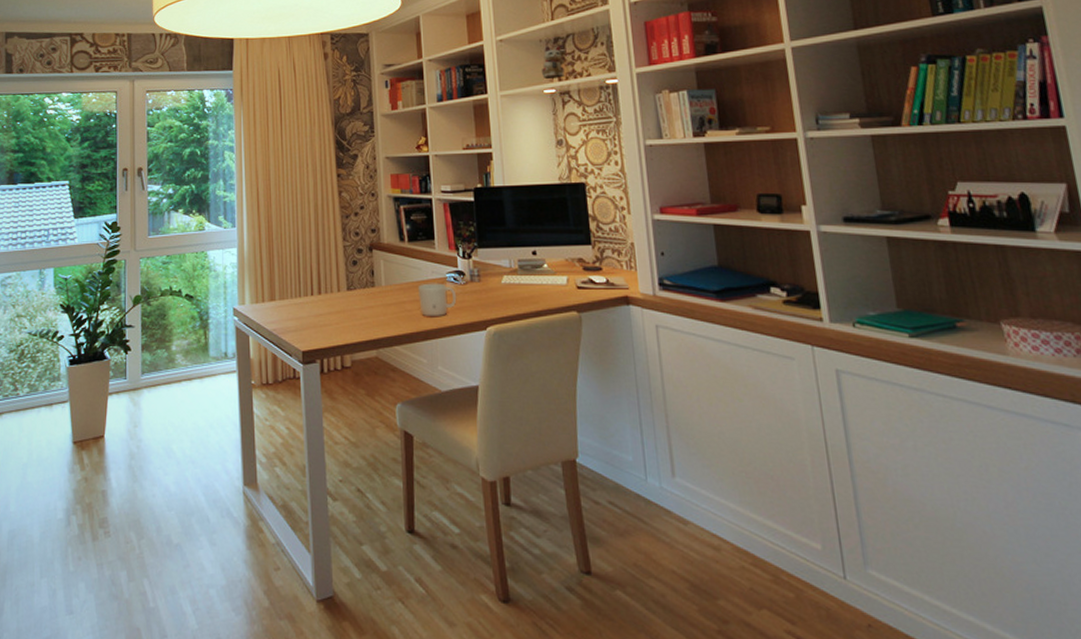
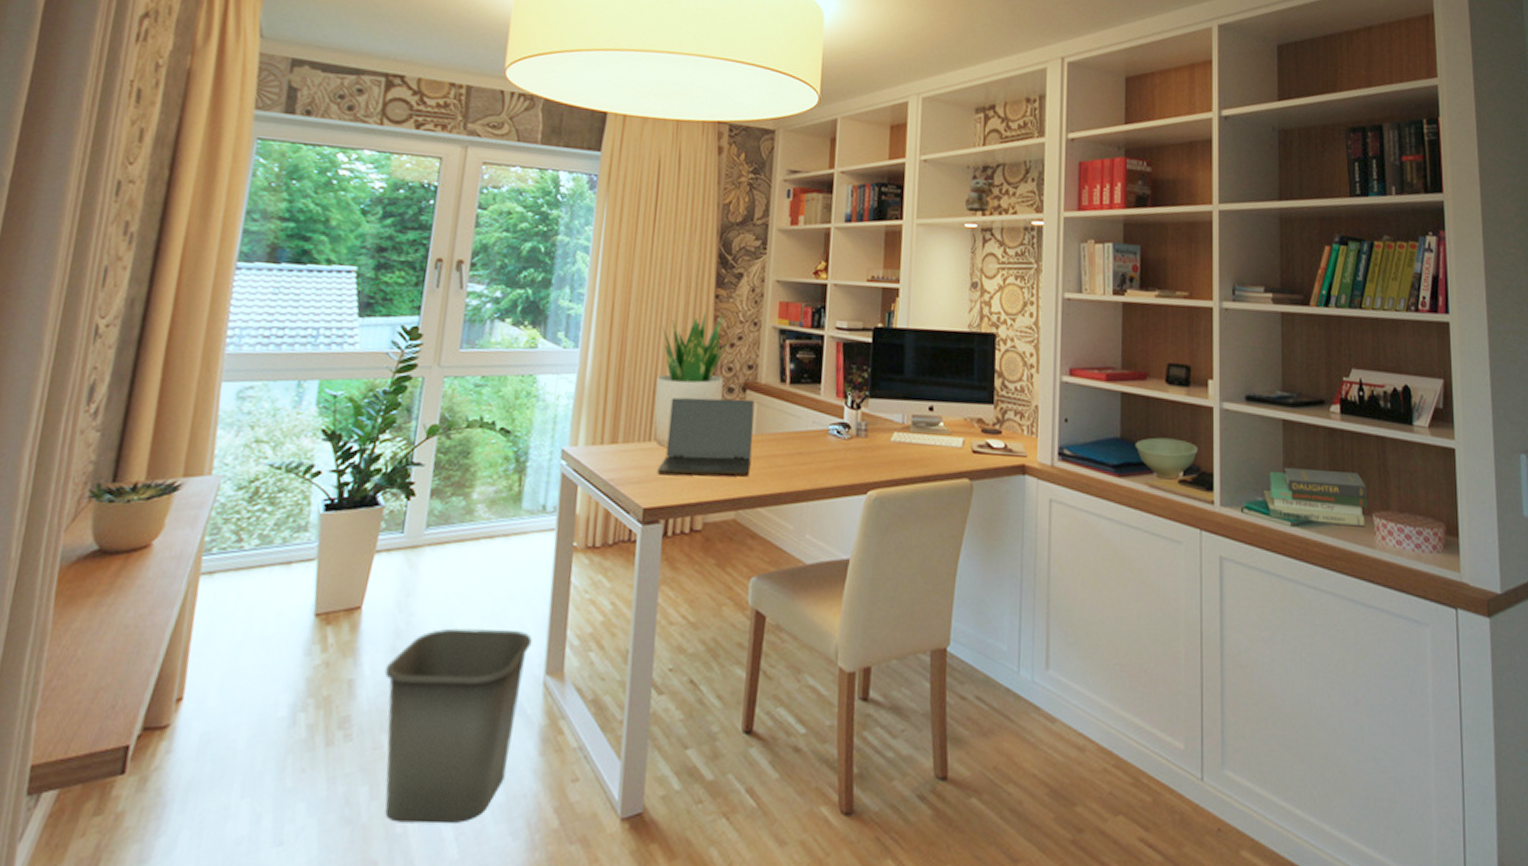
waste bin: none [126,450,230,601] -> present [384,628,532,824]
planter: none [299,188,354,302] -> present [654,311,729,449]
laptop: none [309,257,384,324] -> present [657,397,755,477]
mug: present [417,283,457,317] -> none [792,434,838,476]
bowl: none [733,263,800,301] -> present [1134,437,1199,480]
books: none [875,281,994,335] -> present [1264,466,1368,527]

